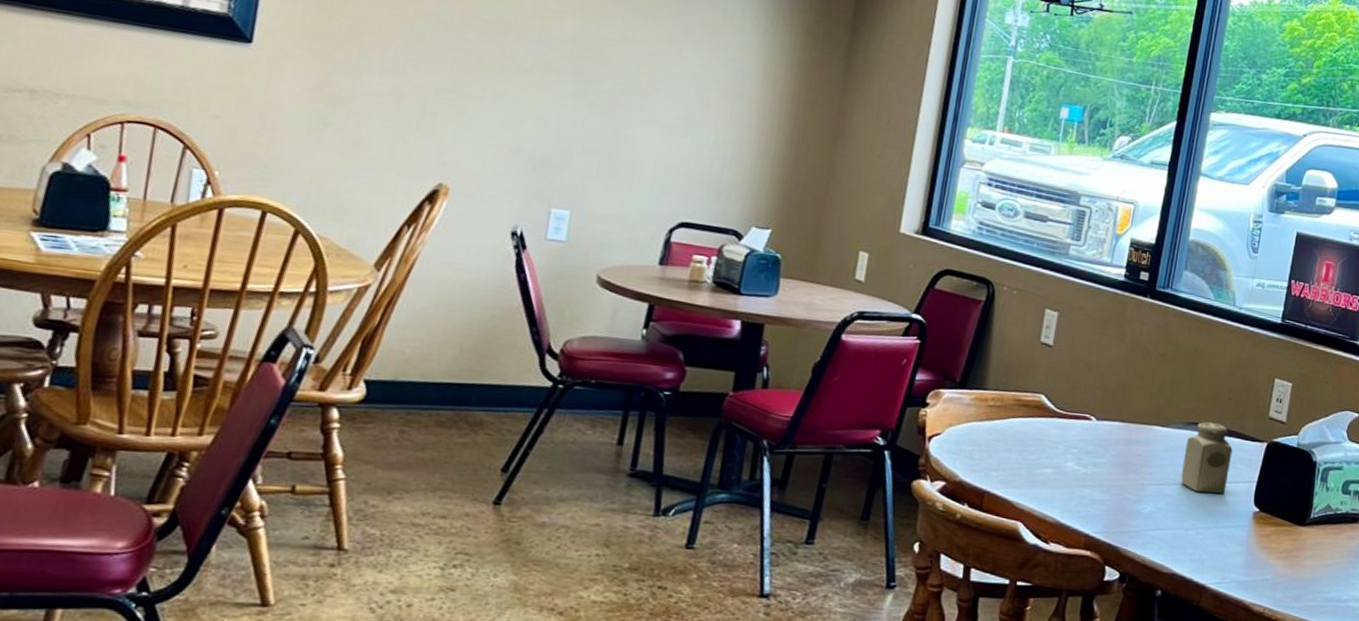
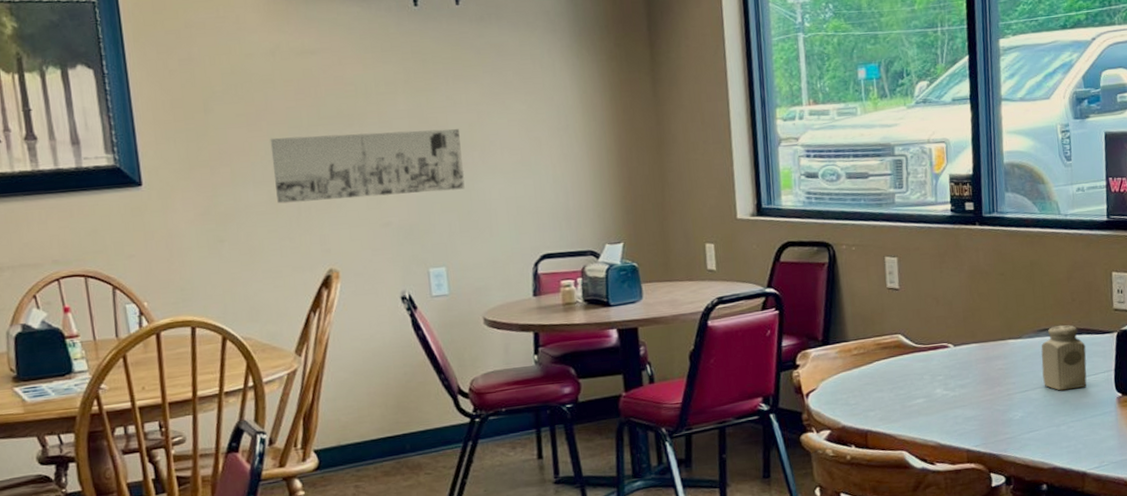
wall art: none [401,27,624,132] -> present [270,129,465,204]

